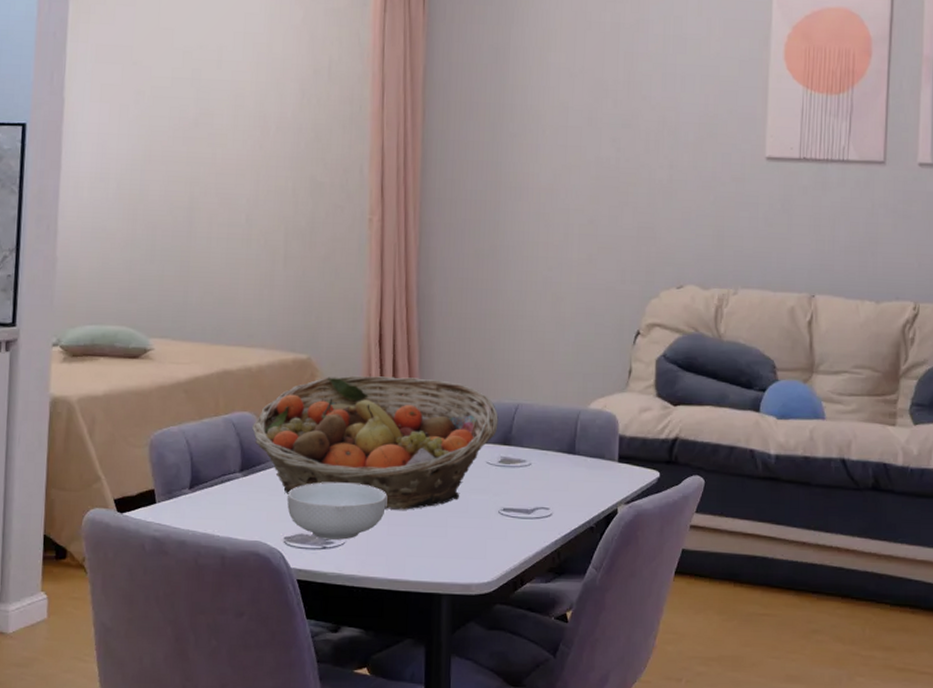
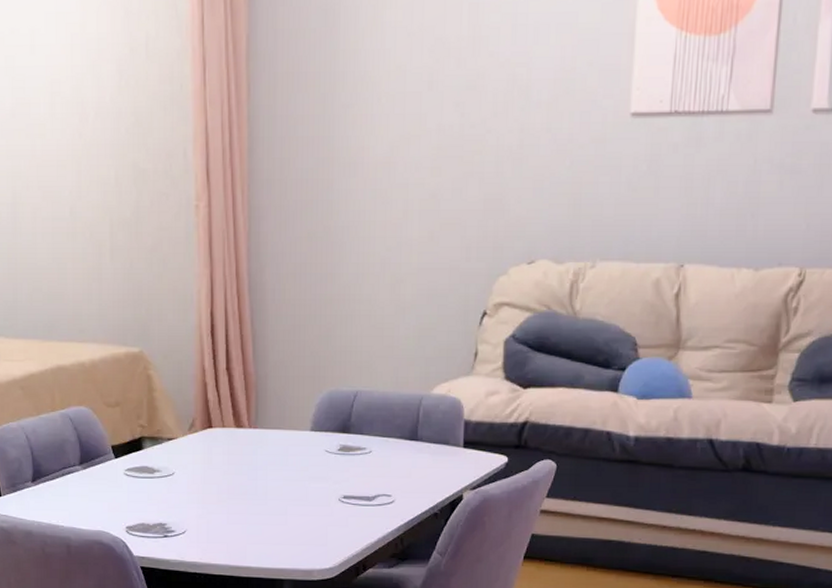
fruit basket: present [252,375,499,510] -> none [89,367,337,499]
cereal bowl: present [287,482,387,540] -> none [127,473,226,528]

